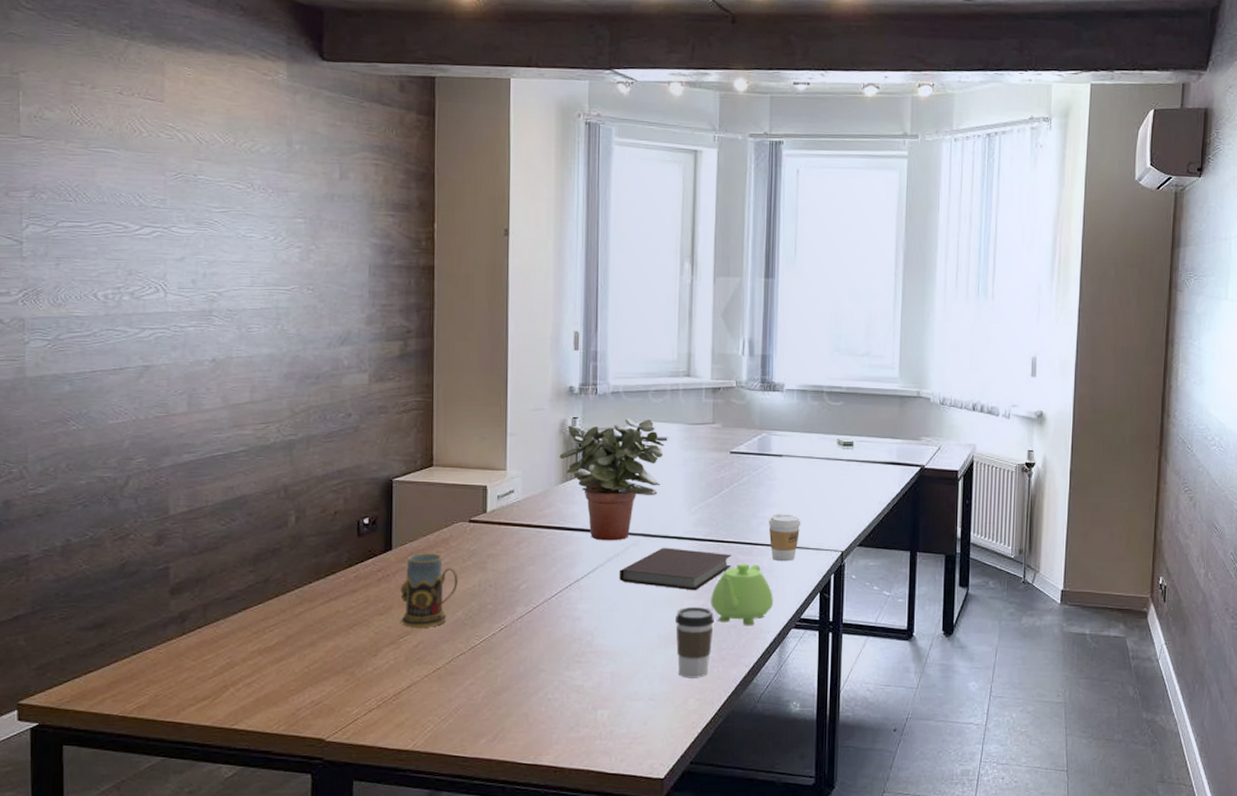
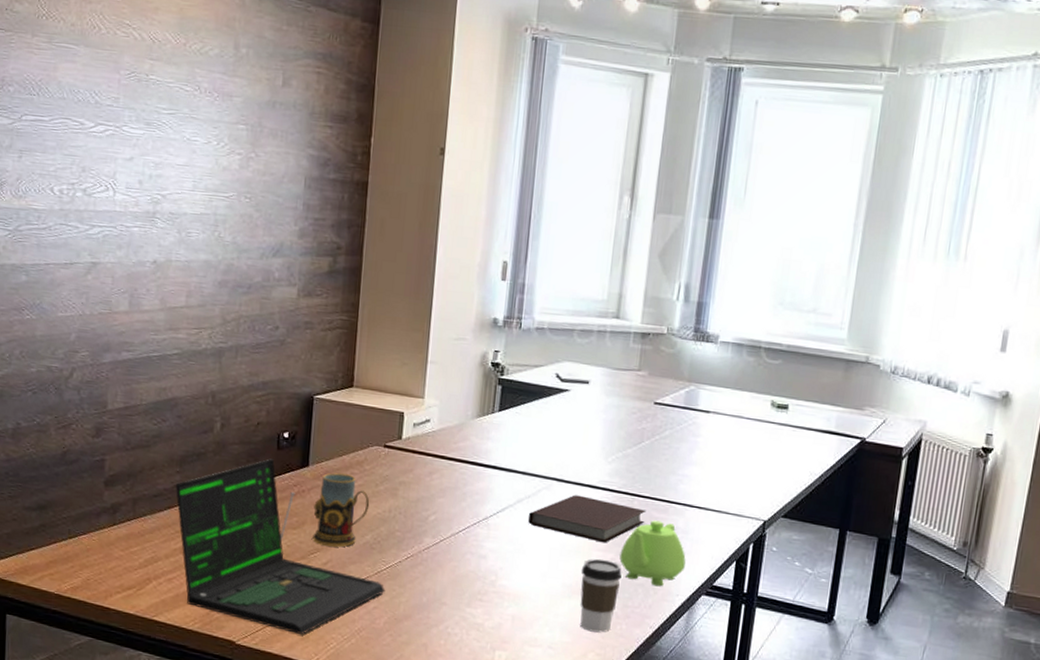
laptop: none [249,547,481,723] -> present [175,459,385,635]
potted plant: present [559,418,664,541] -> none [477,356,586,483]
coffee cup: present [768,514,801,562] -> none [687,473,724,525]

